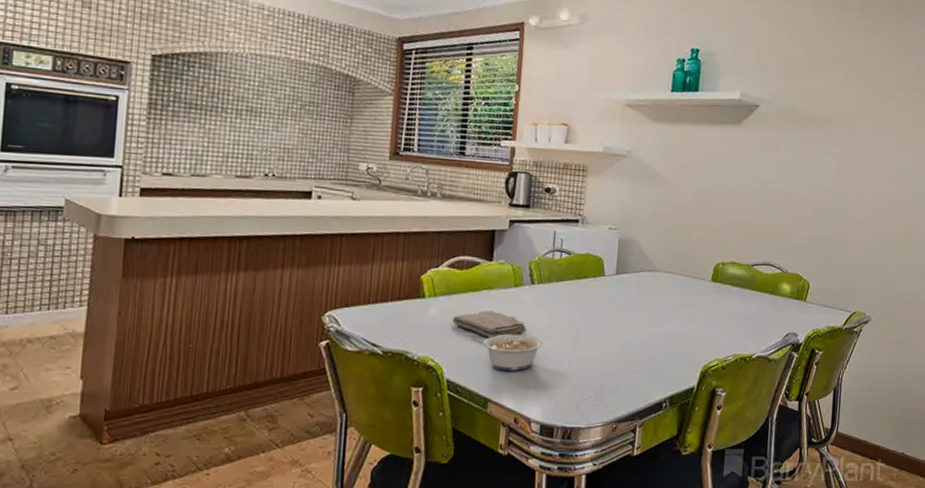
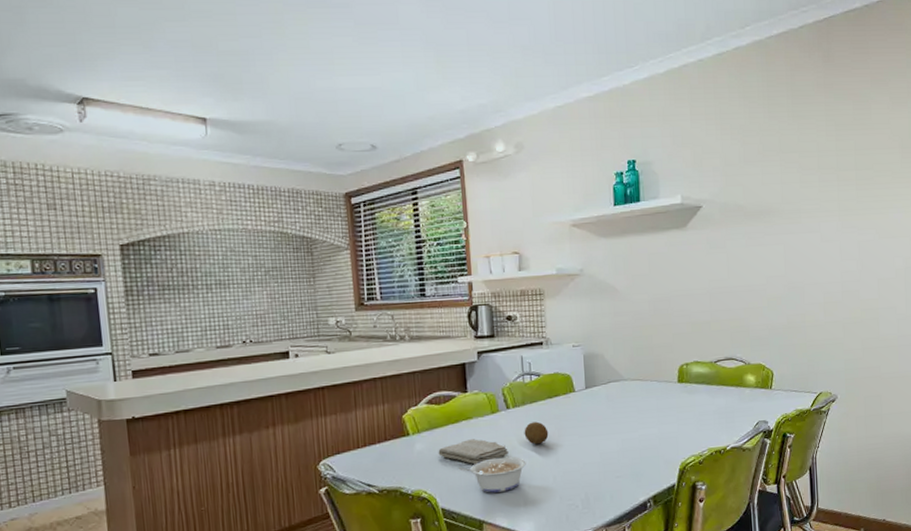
fruit: none [545,301,571,326] -> present [524,421,549,445]

